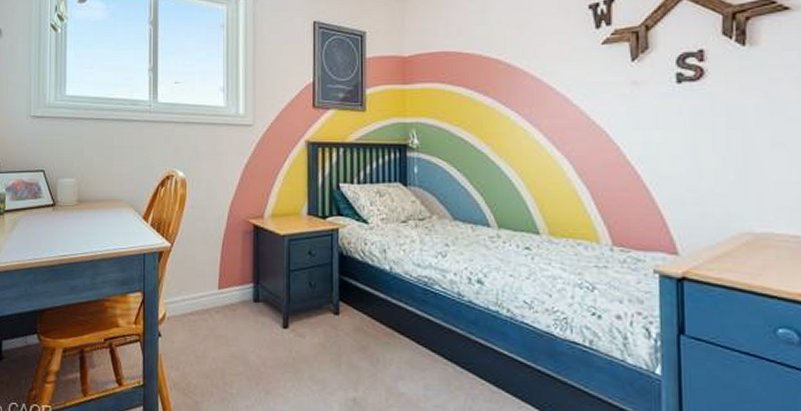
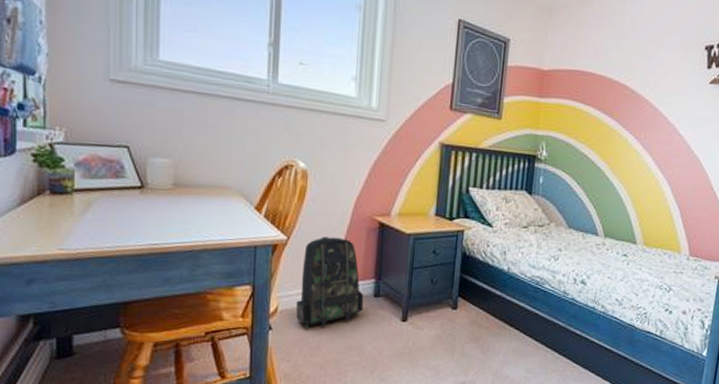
backpack: none [181,242,244,337] -> present [295,236,364,330]

